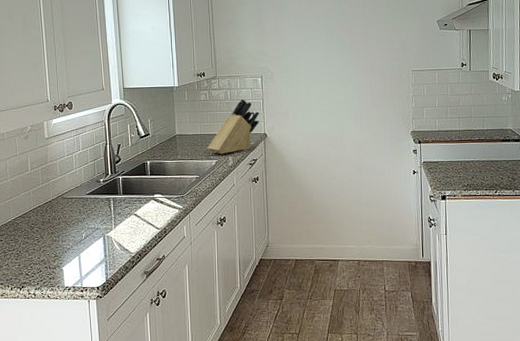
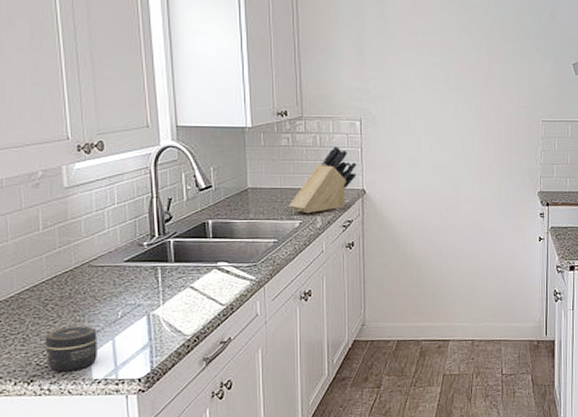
jar: none [32,245,68,280] -> present [45,326,97,371]

